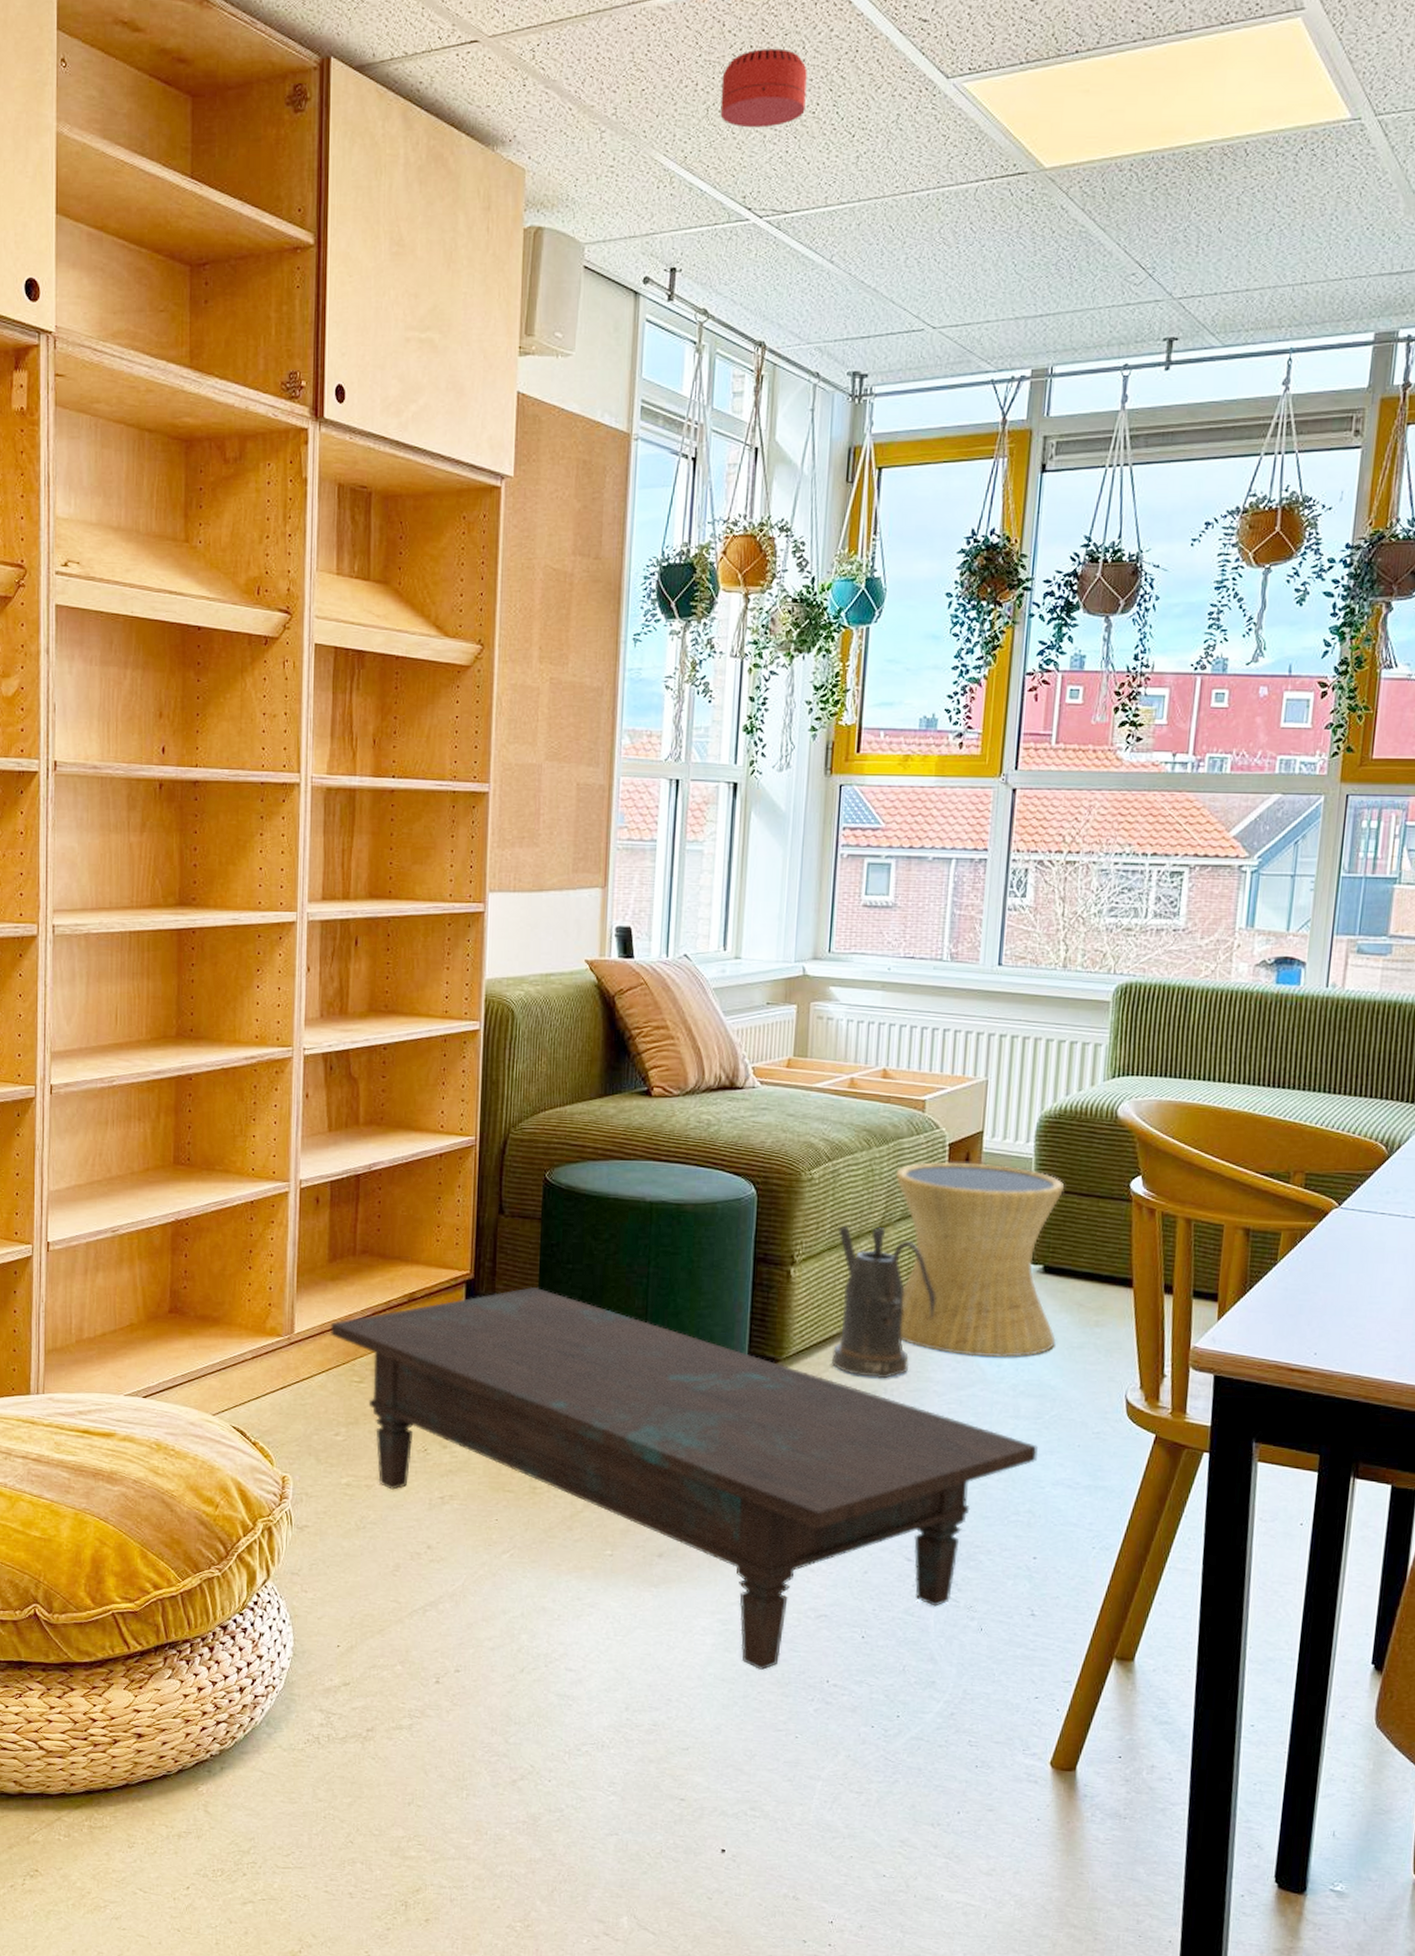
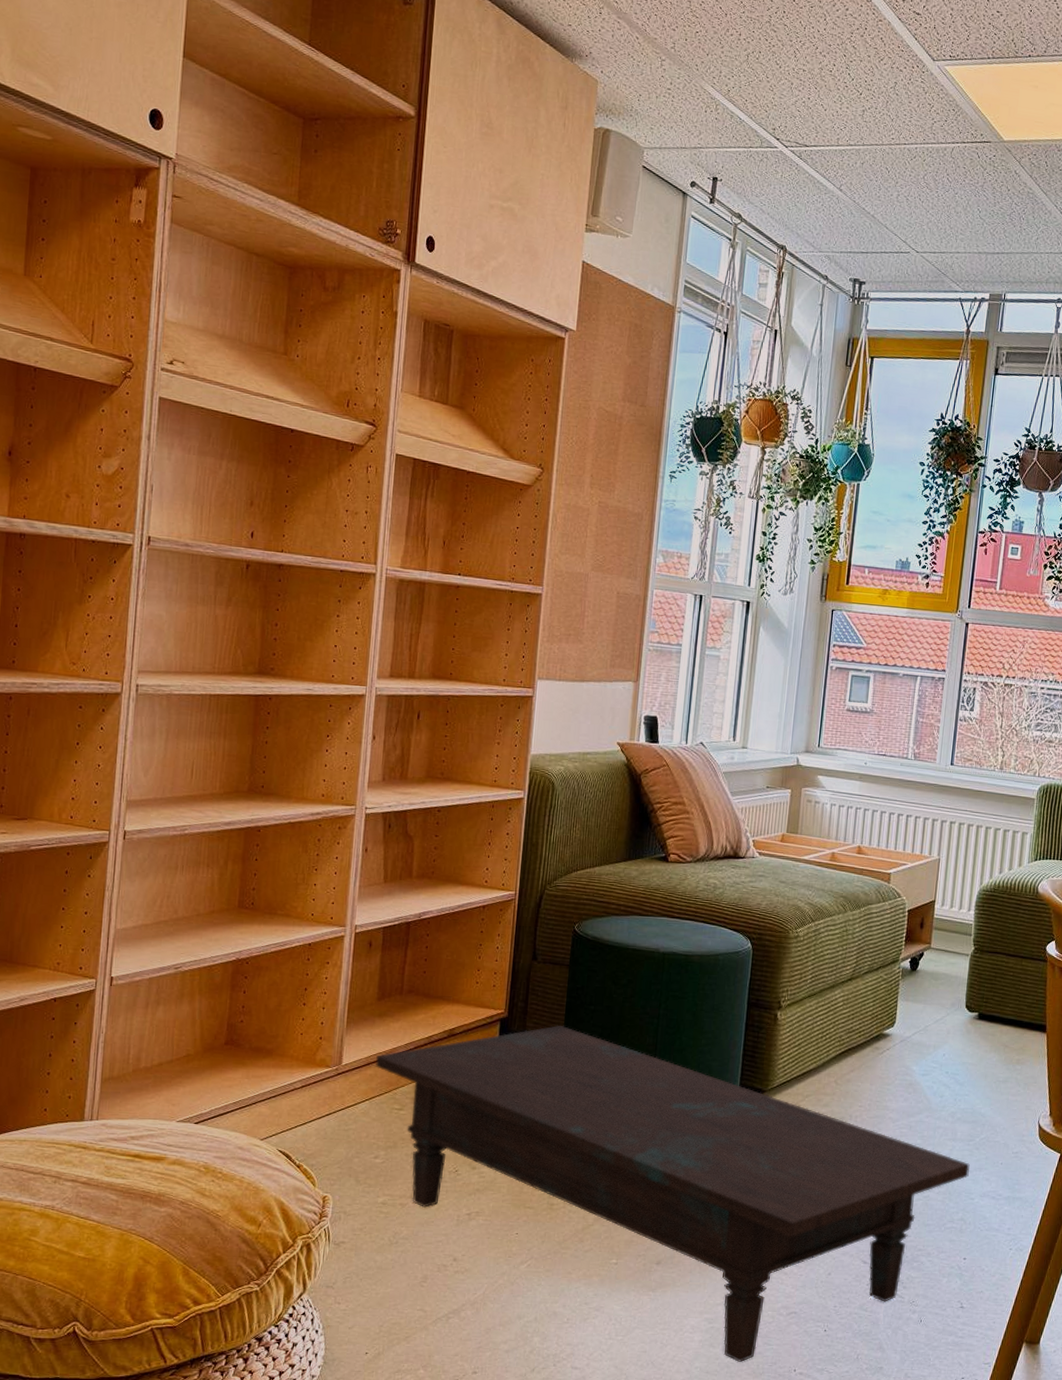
smoke detector: present [720,48,807,128] -> none [758,14,827,78]
watering can: present [831,1226,937,1379] -> none [807,977,894,1107]
side table: present [895,1161,1065,1358] -> none [864,924,997,1090]

